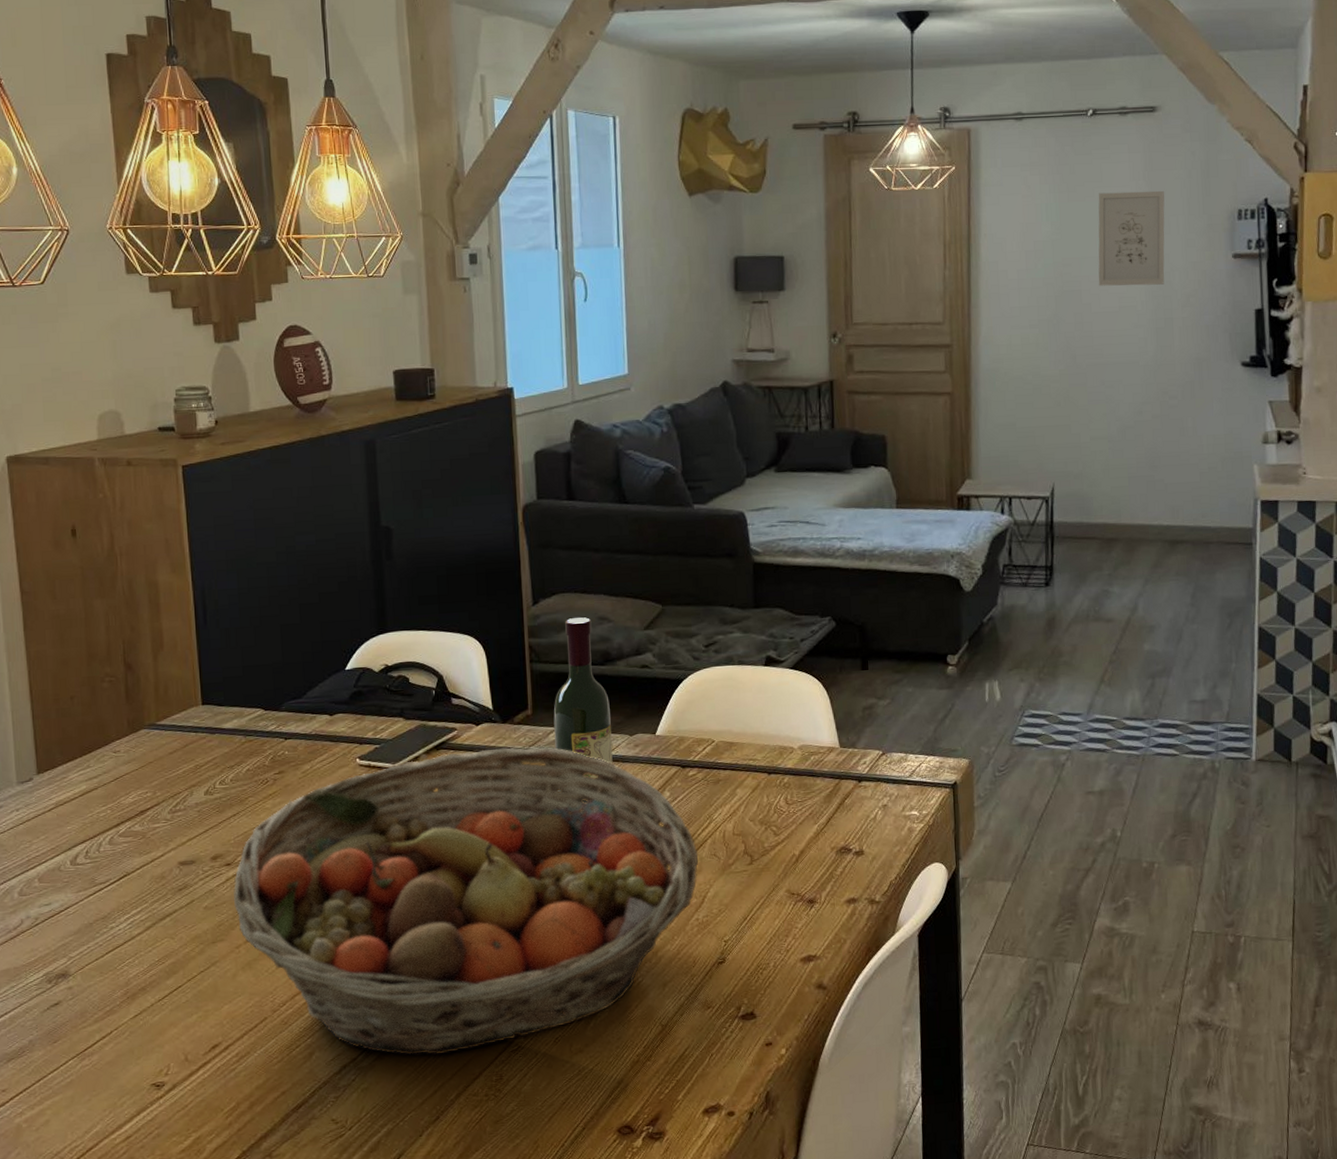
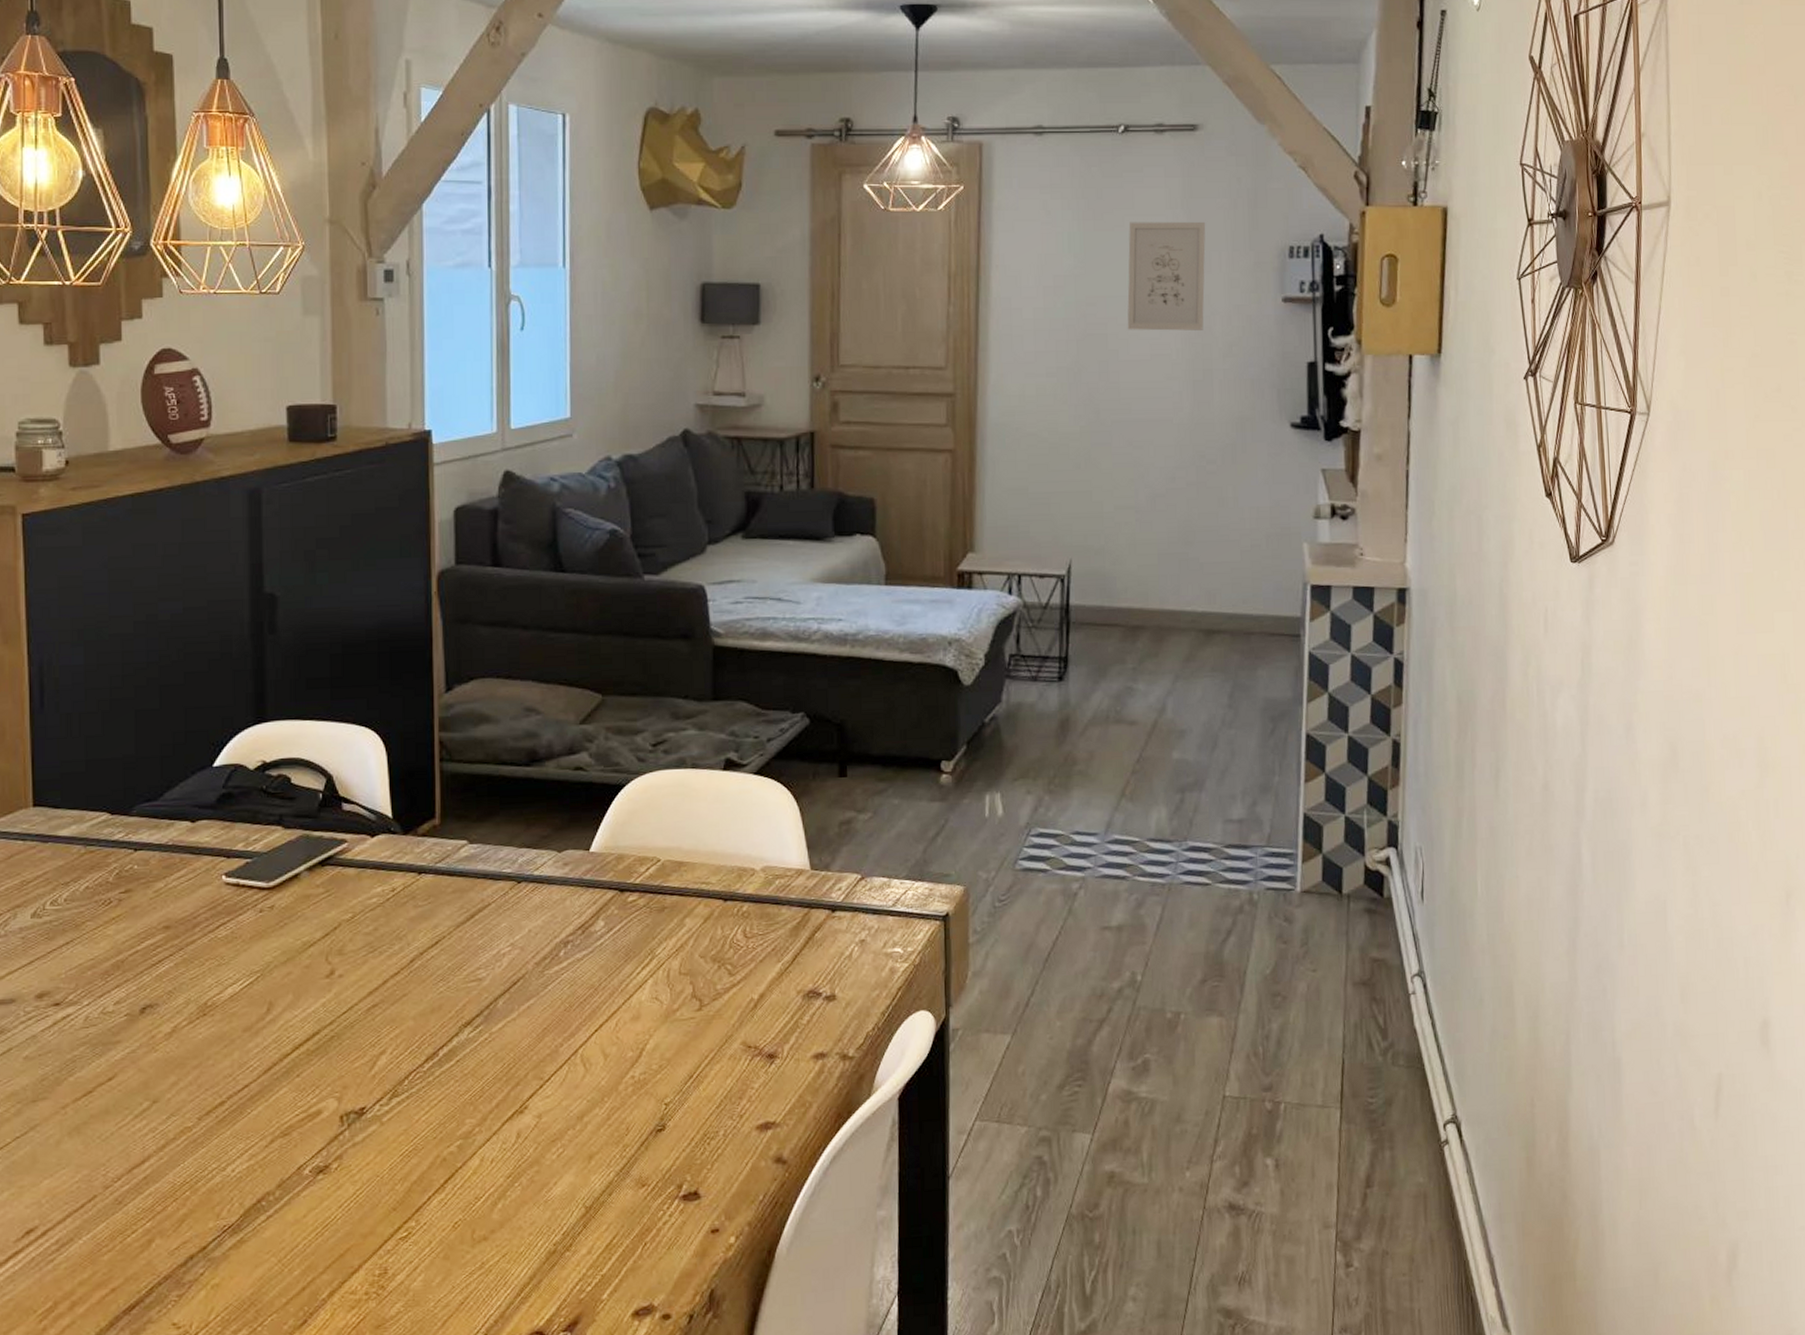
fruit basket: present [233,747,699,1056] -> none [62,864,637,1244]
wine bottle: present [553,617,613,803] -> none [466,708,537,933]

